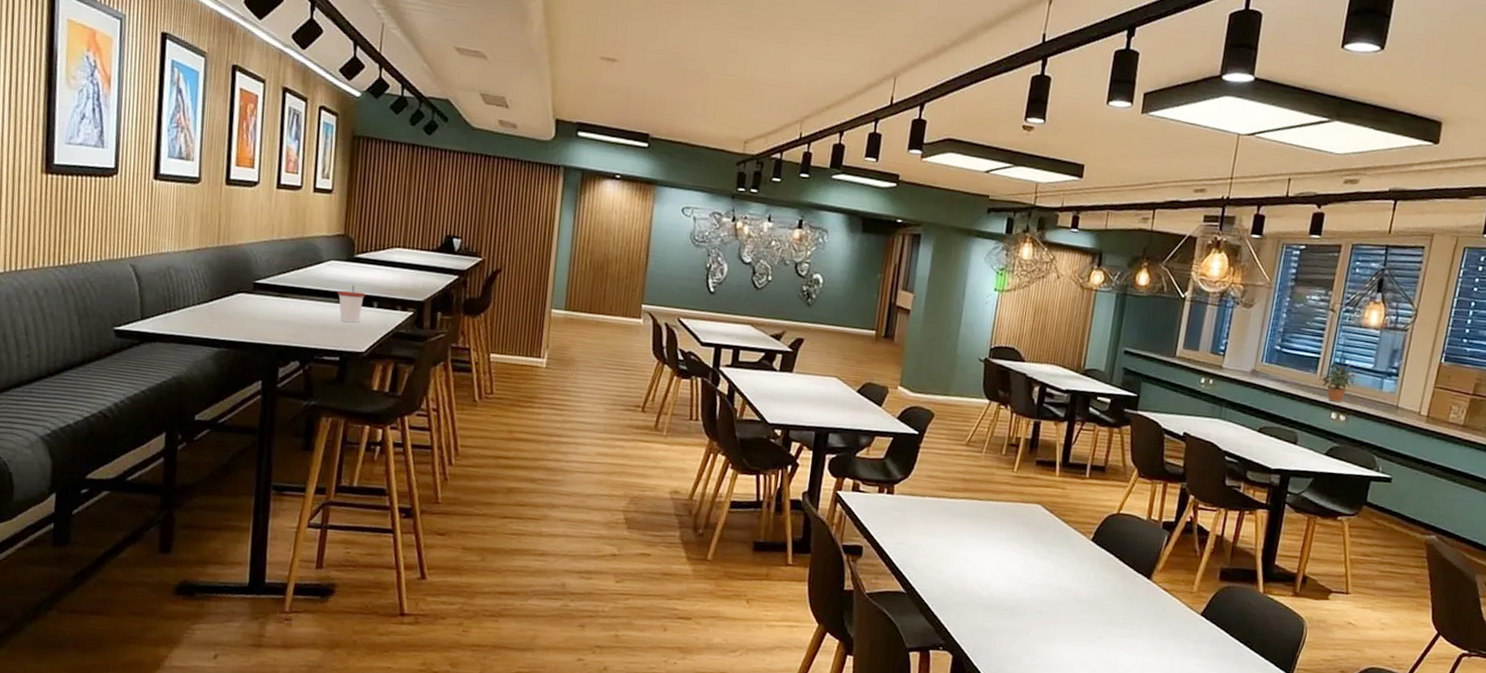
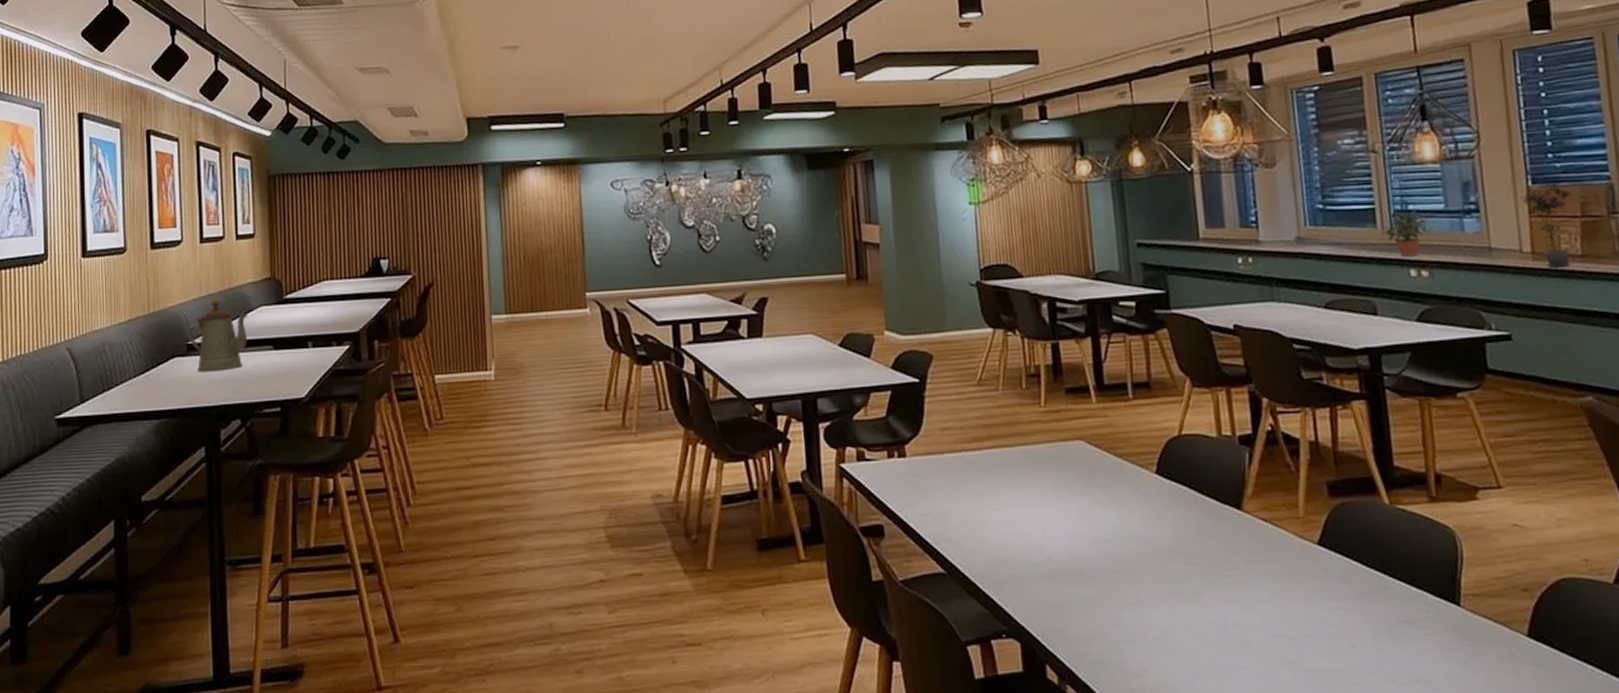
coffee pot: none [254,245,318,315] -> present [187,299,249,373]
cup: present [337,285,366,324] -> none [271,328,299,369]
potted plant: none [1432,364,1473,433] -> present [1520,183,1574,268]

